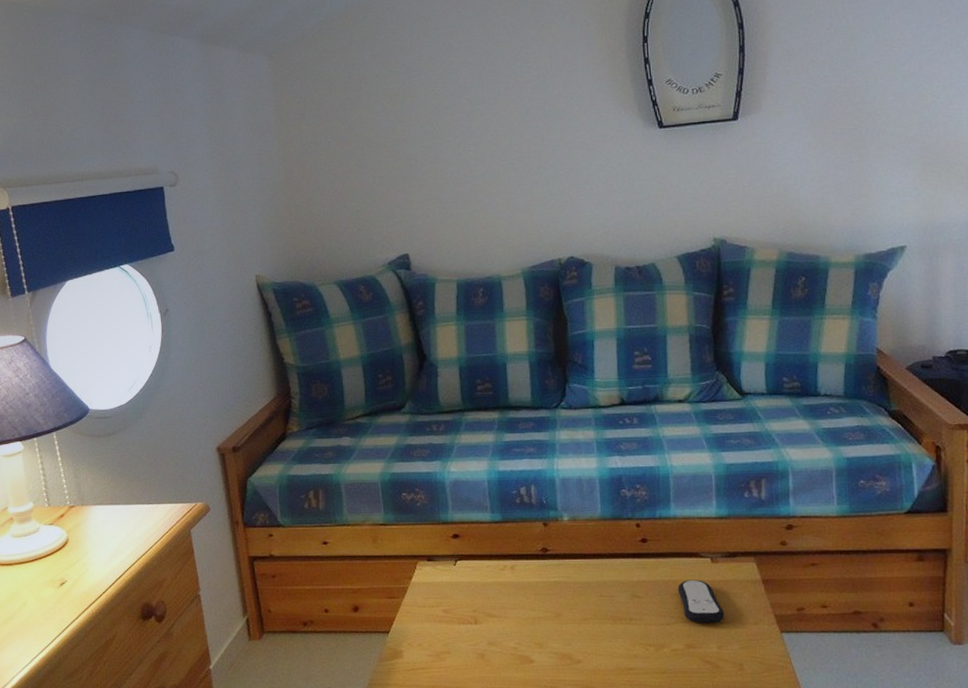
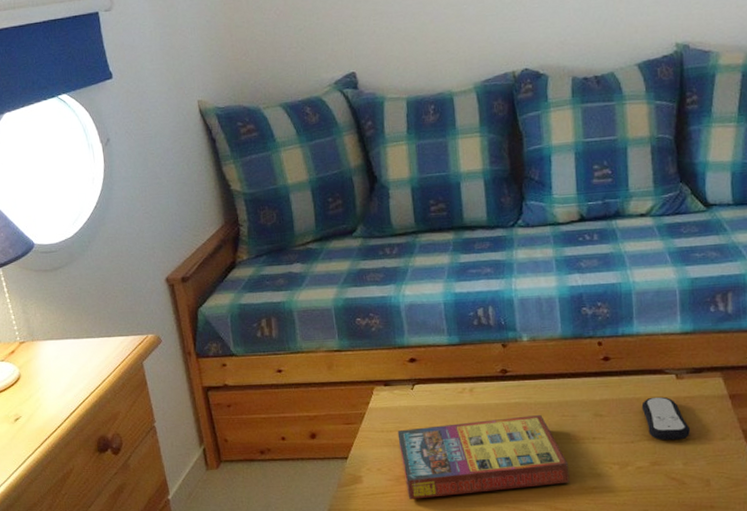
game compilation box: none [439,595,607,676] -> present [397,415,570,499]

